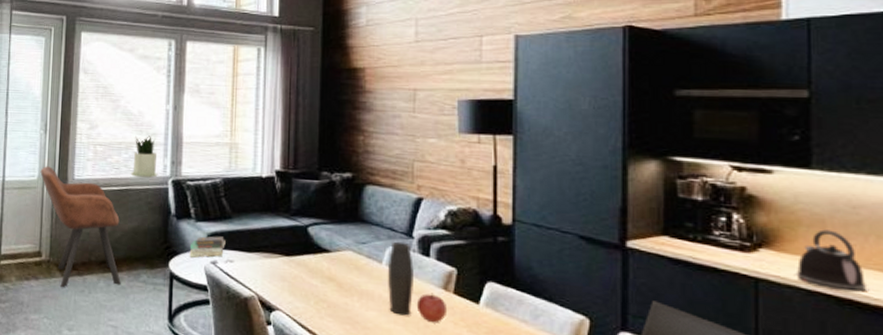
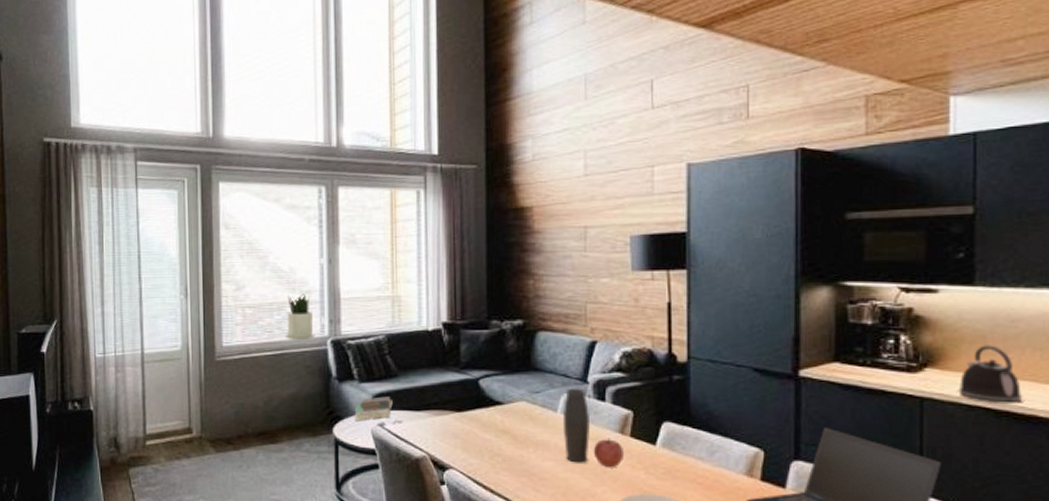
armchair: present [40,166,121,288] -> none [183,334,282,465]

